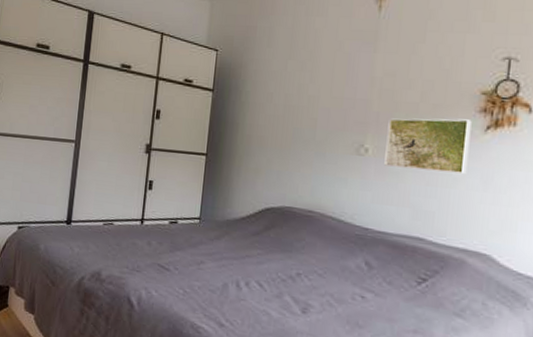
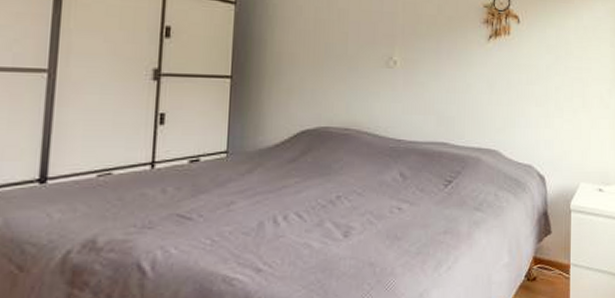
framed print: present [384,118,472,174] -> none [411,29,478,79]

